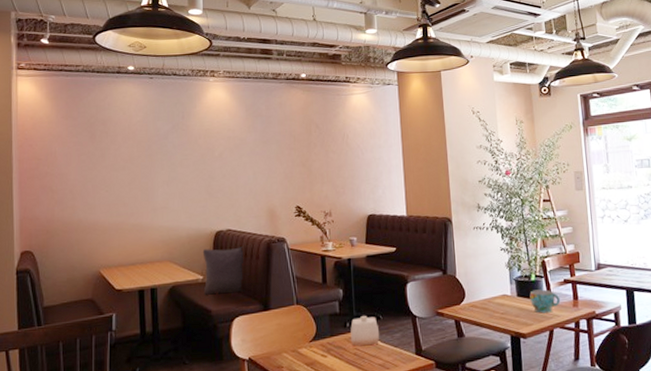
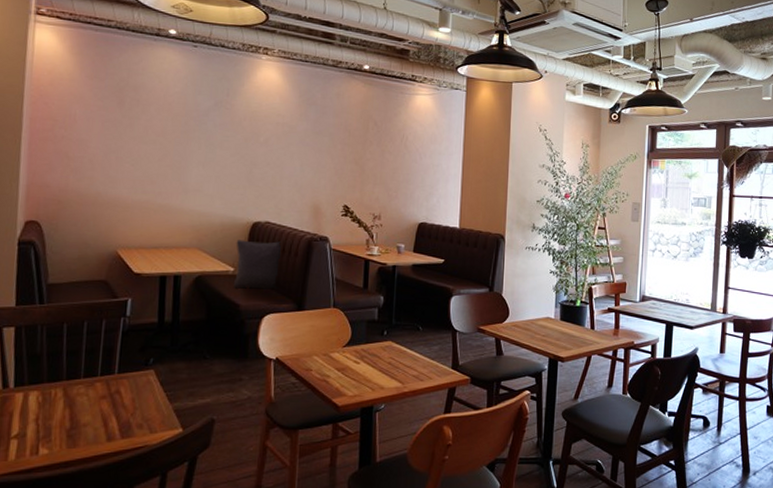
sugar bowl: present [350,316,380,346] -> none [386,326,418,356]
cup: present [529,289,561,314] -> none [572,315,602,339]

